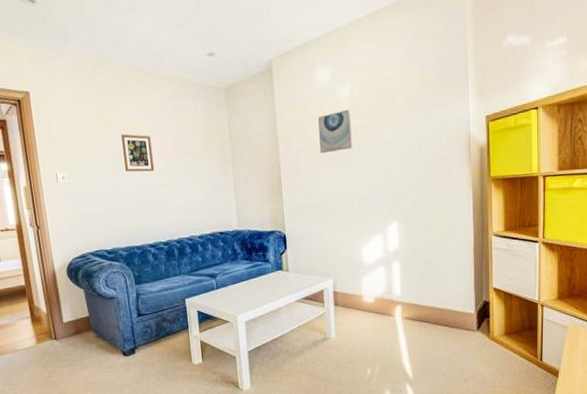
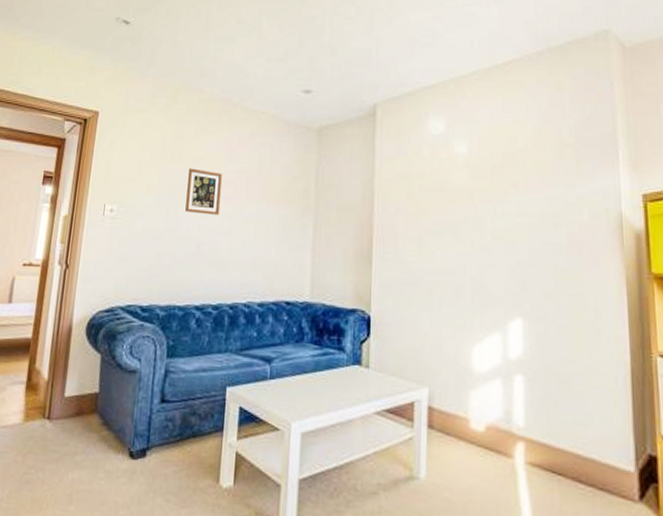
wall art: present [318,109,352,154] -> none [426,168,468,218]

